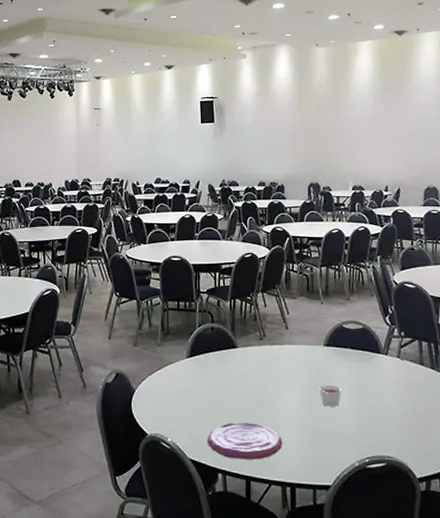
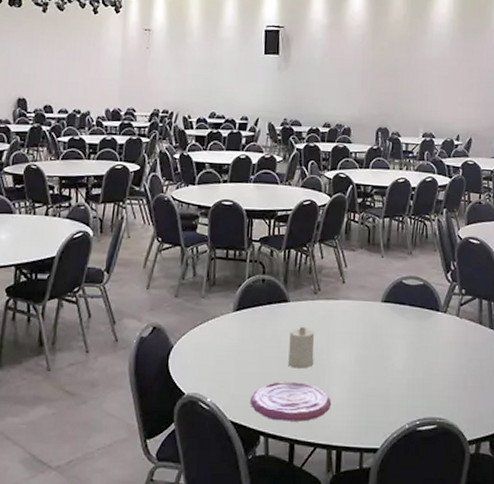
candle: none [240,370,264,410] -> present [288,326,314,369]
candle: present [320,384,341,407] -> none [374,343,396,366]

